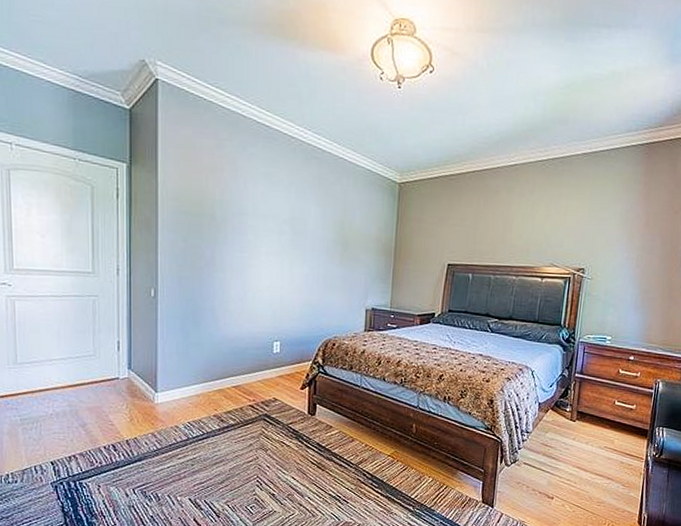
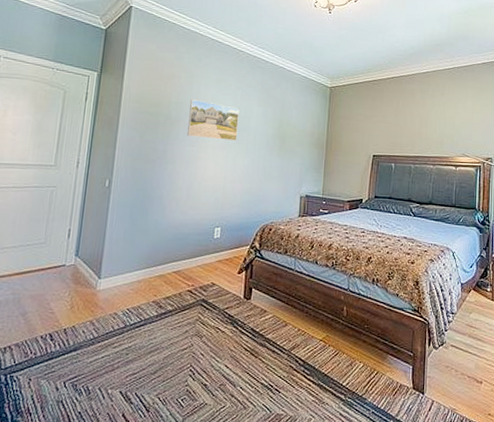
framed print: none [236,196,294,246] -> present [187,99,240,141]

